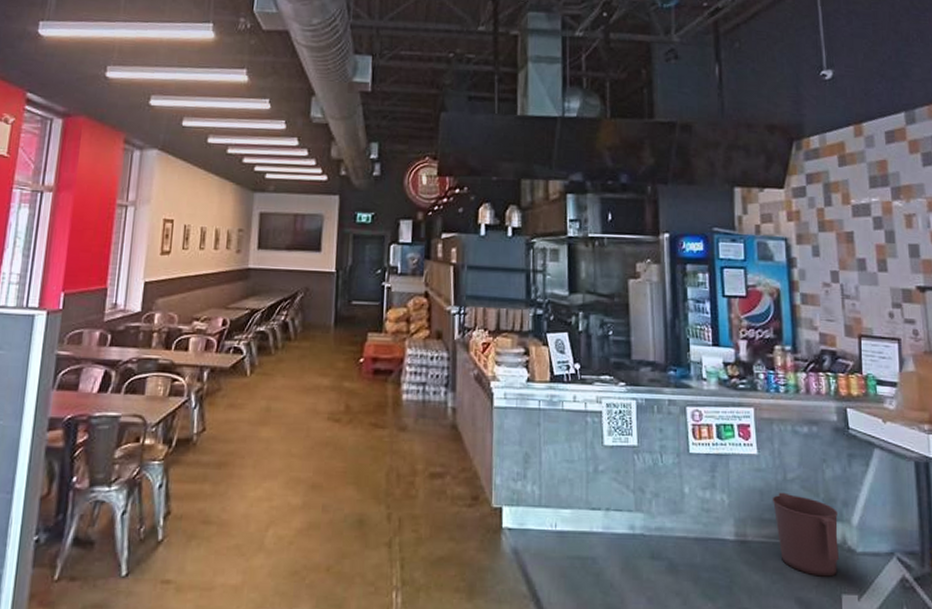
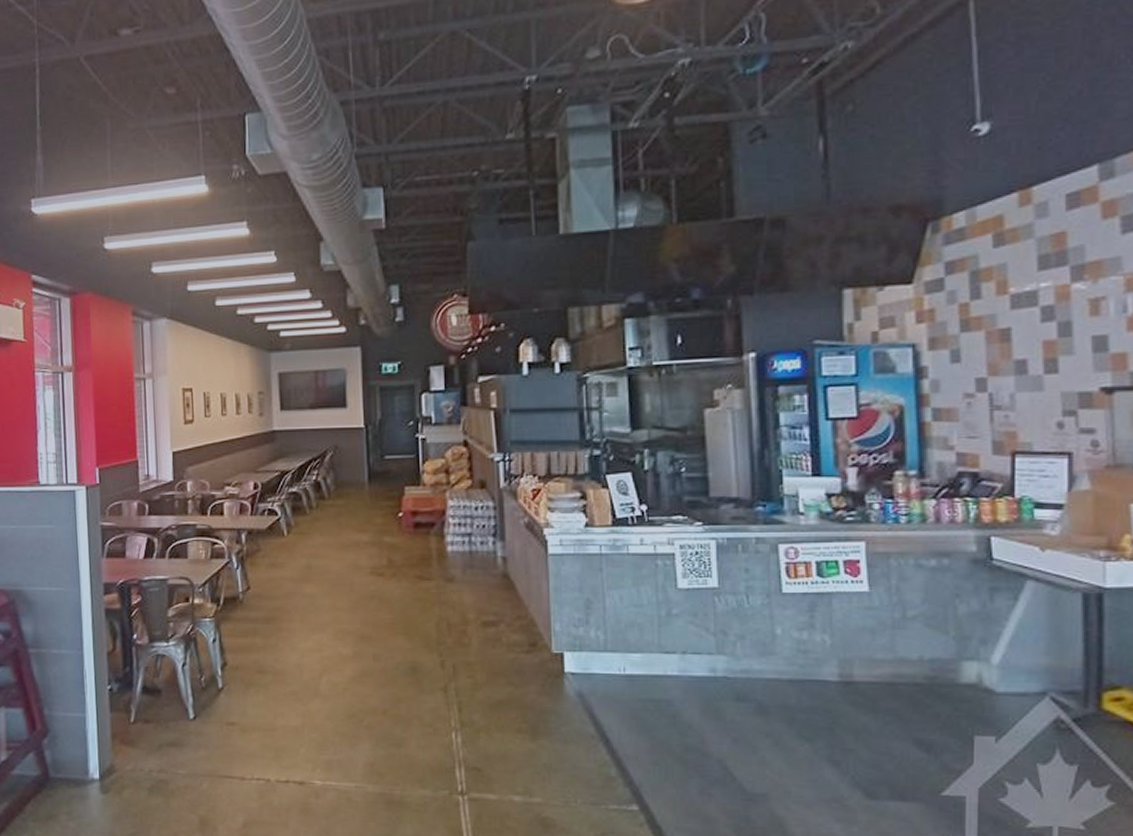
mug: present [772,492,840,577] -> none [886,631,973,718]

